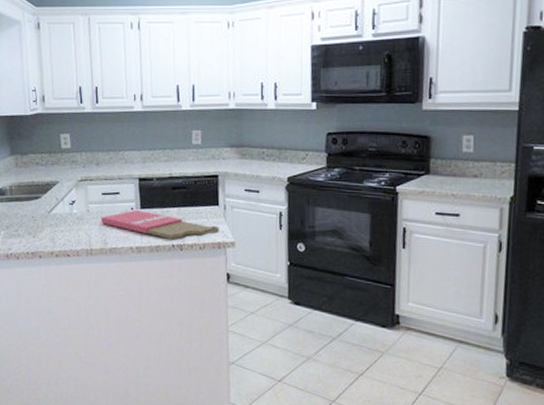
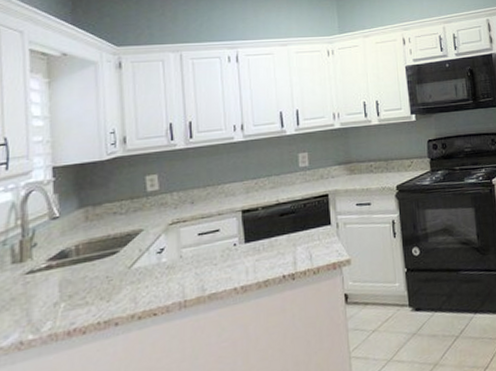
cutting board: present [100,209,219,239] -> none [196,244,333,271]

